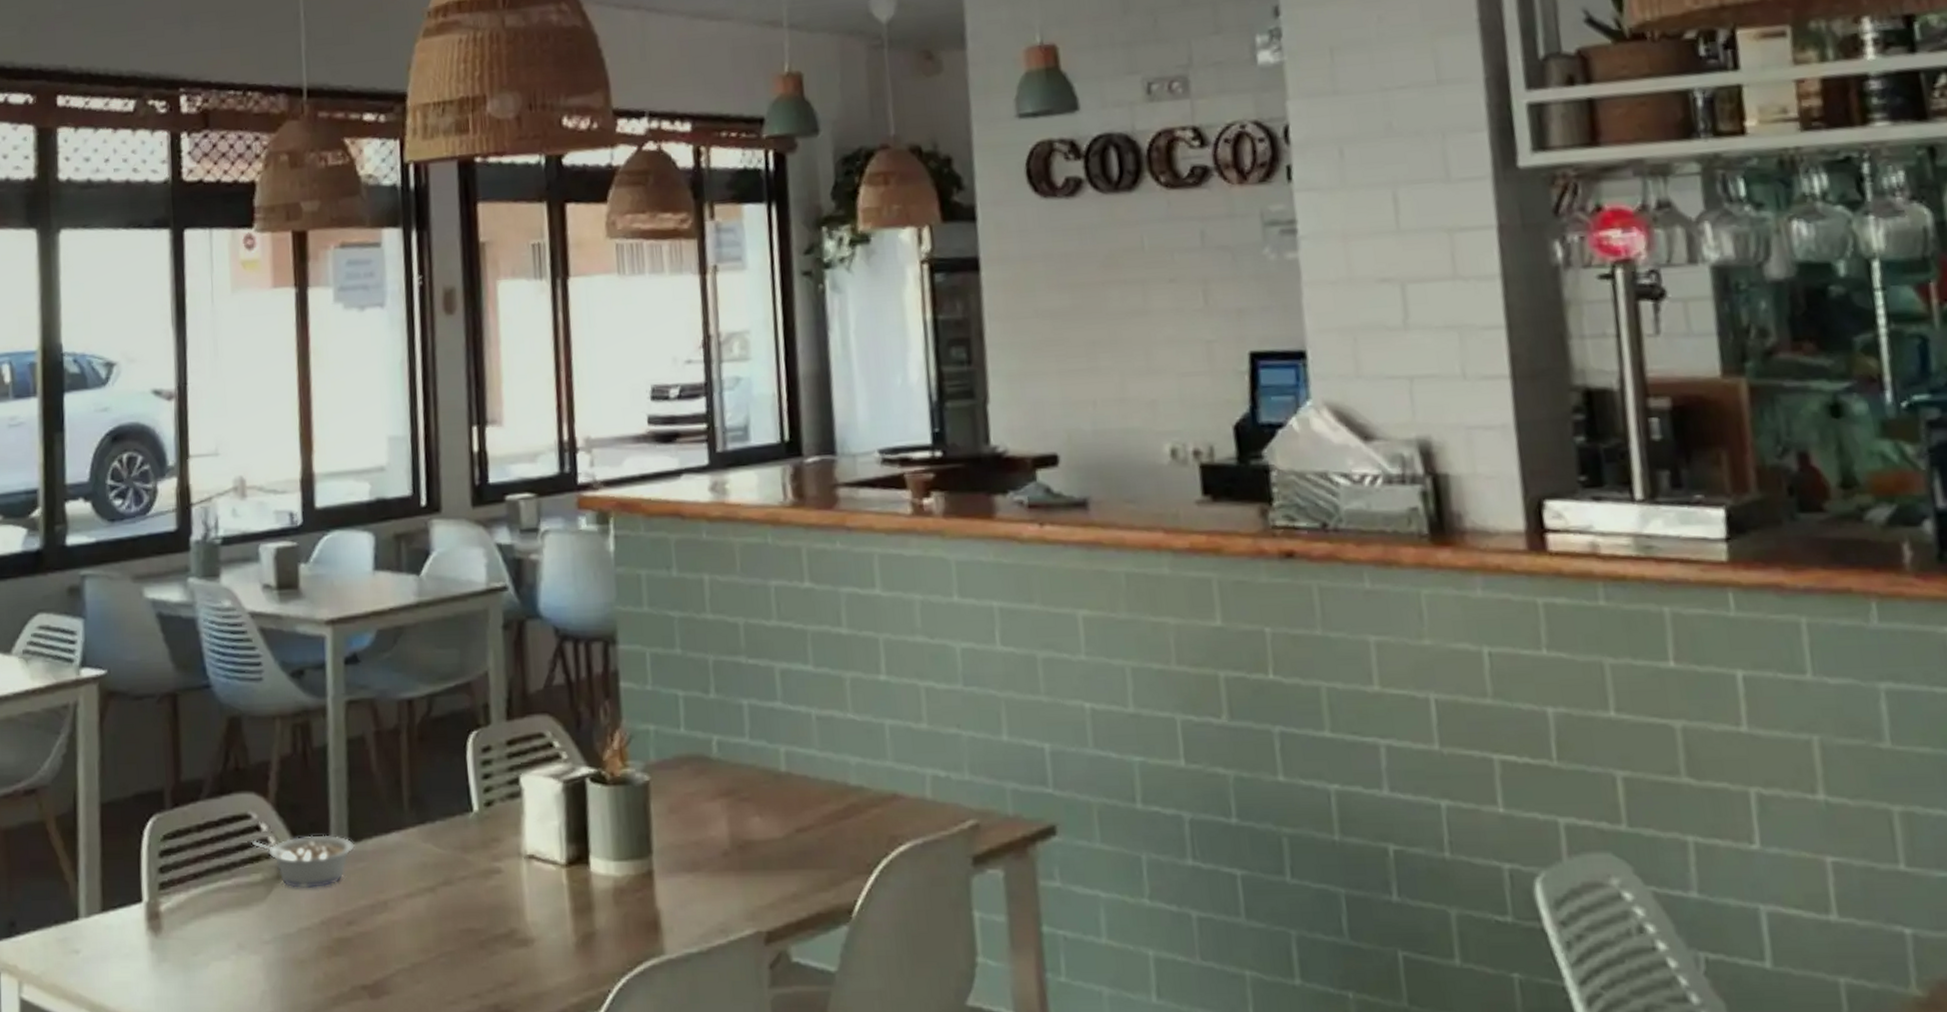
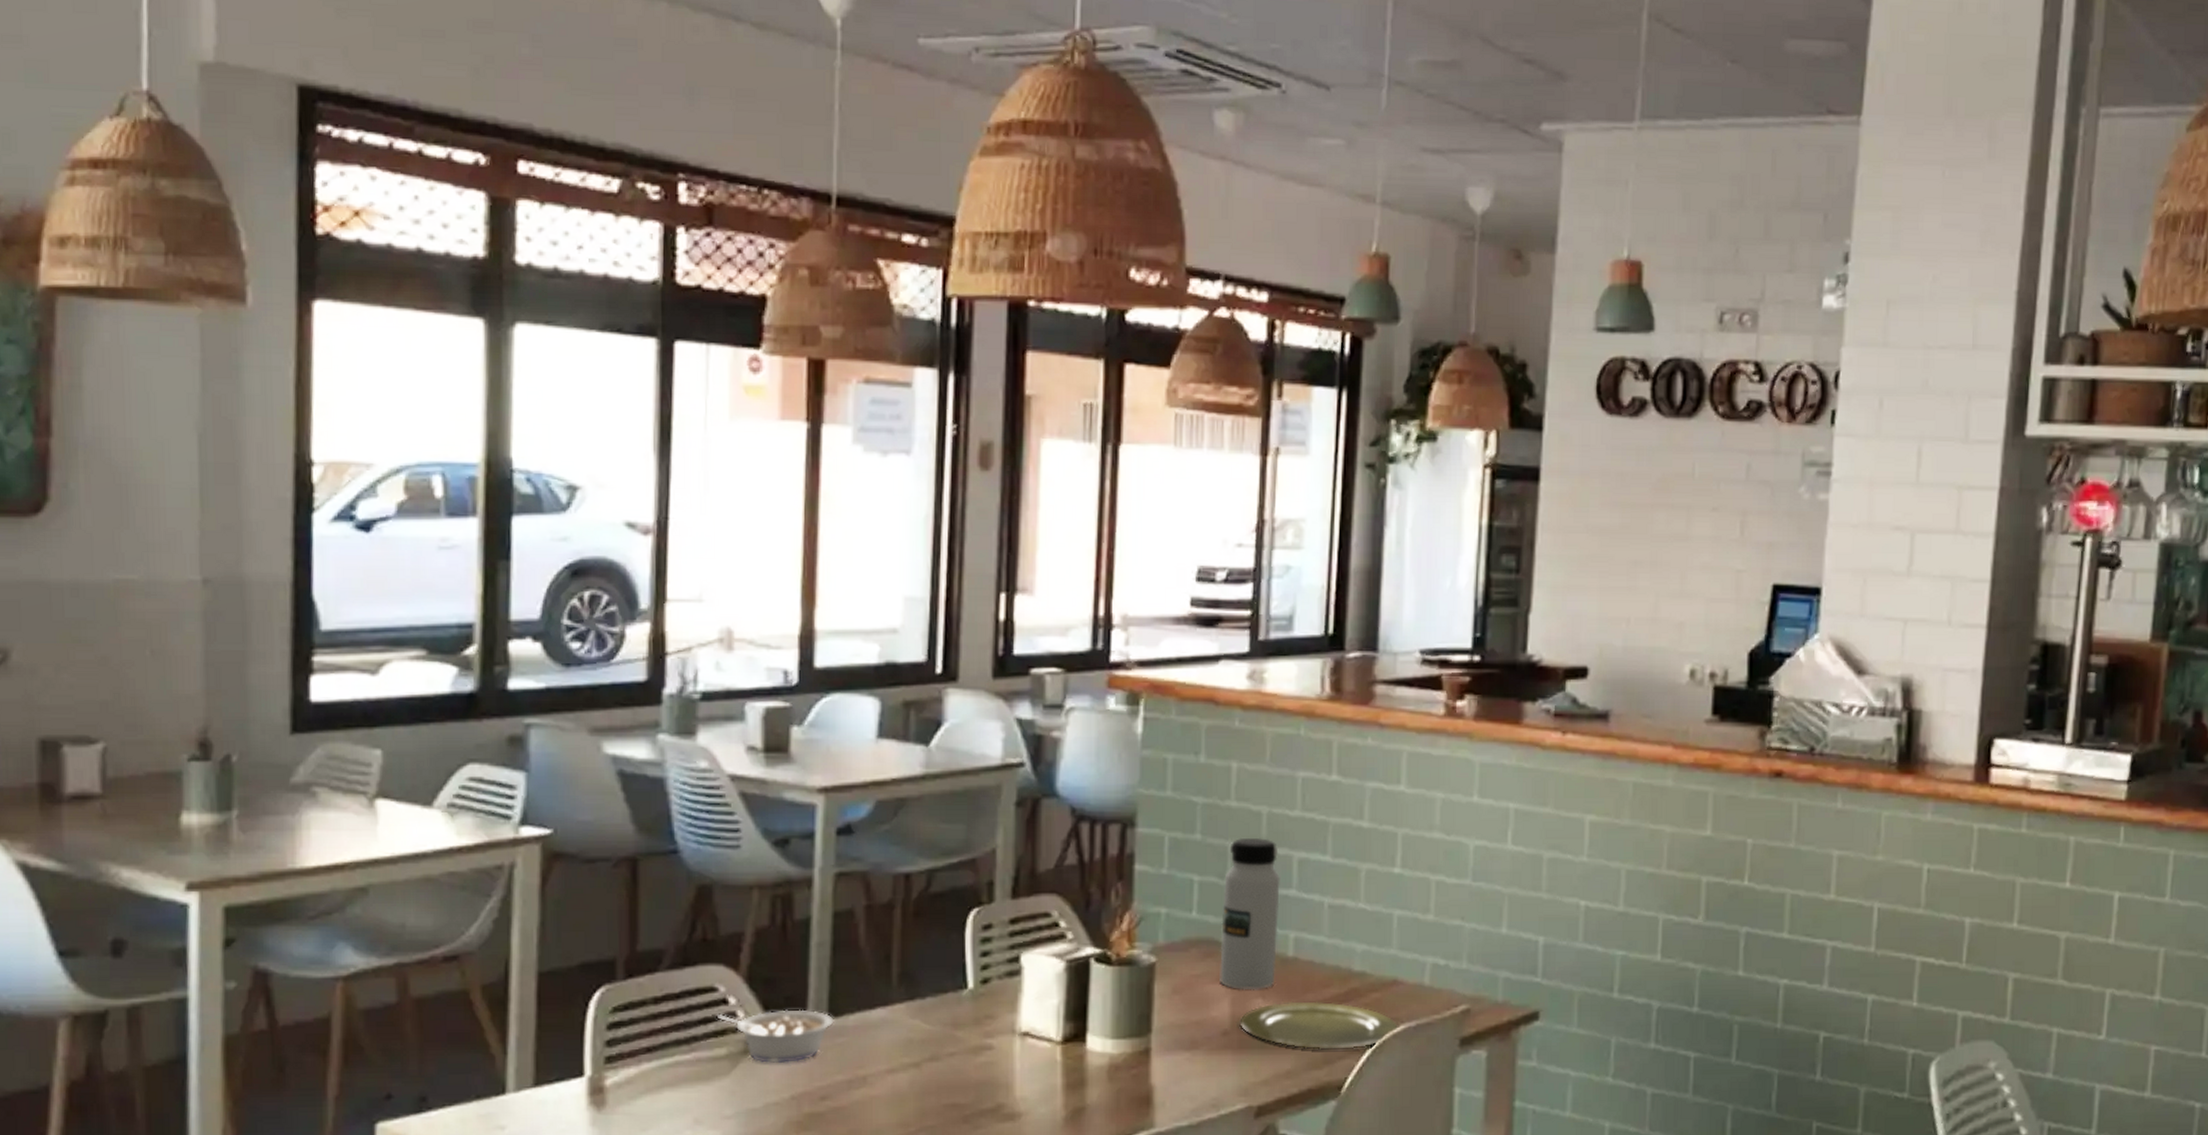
water bottle: none [708,649,770,808] -> present [1220,837,1280,991]
plate: none [738,818,905,870] -> present [1239,1001,1399,1050]

